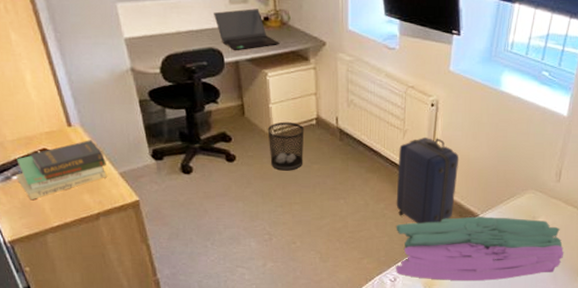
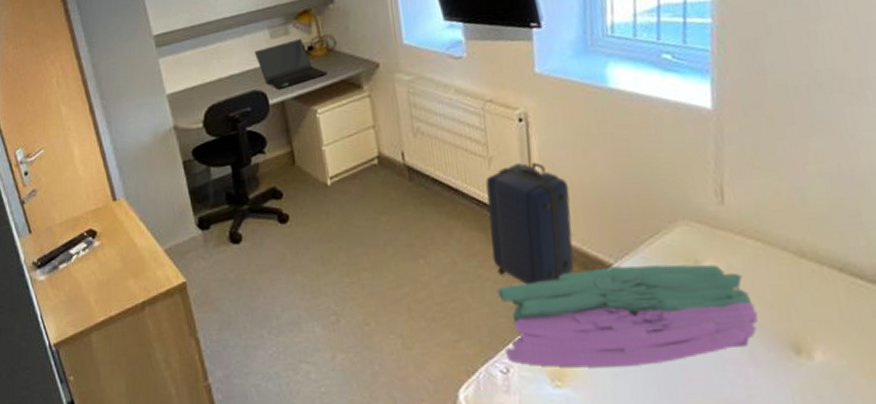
books: present [15,140,107,201] -> none [62,214,152,292]
waste bin: present [267,121,305,171] -> none [322,164,368,228]

